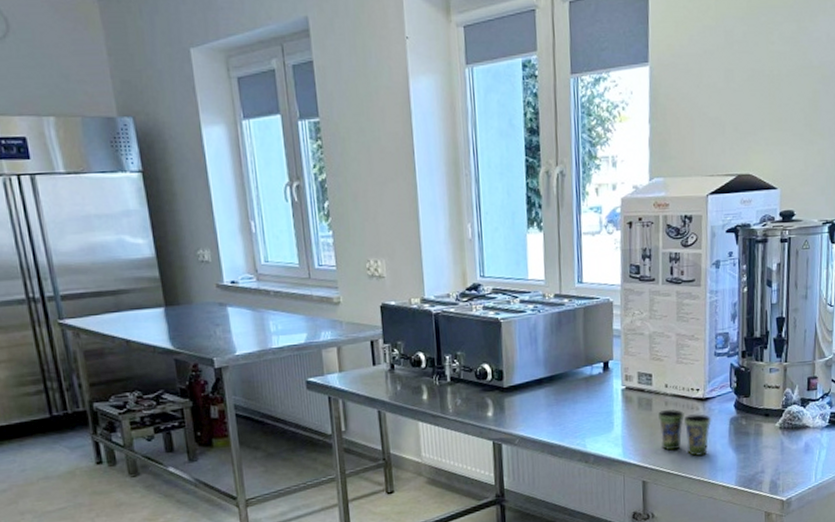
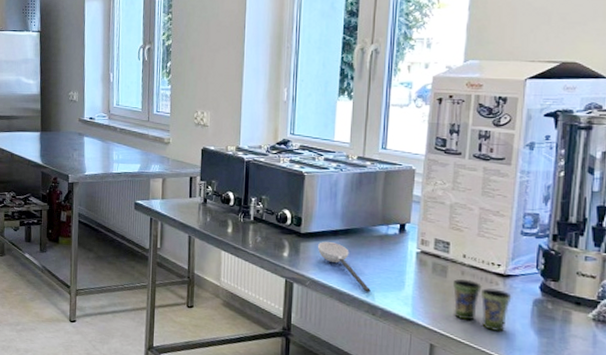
ladle: none [523,392,581,440] -> present [318,242,371,293]

